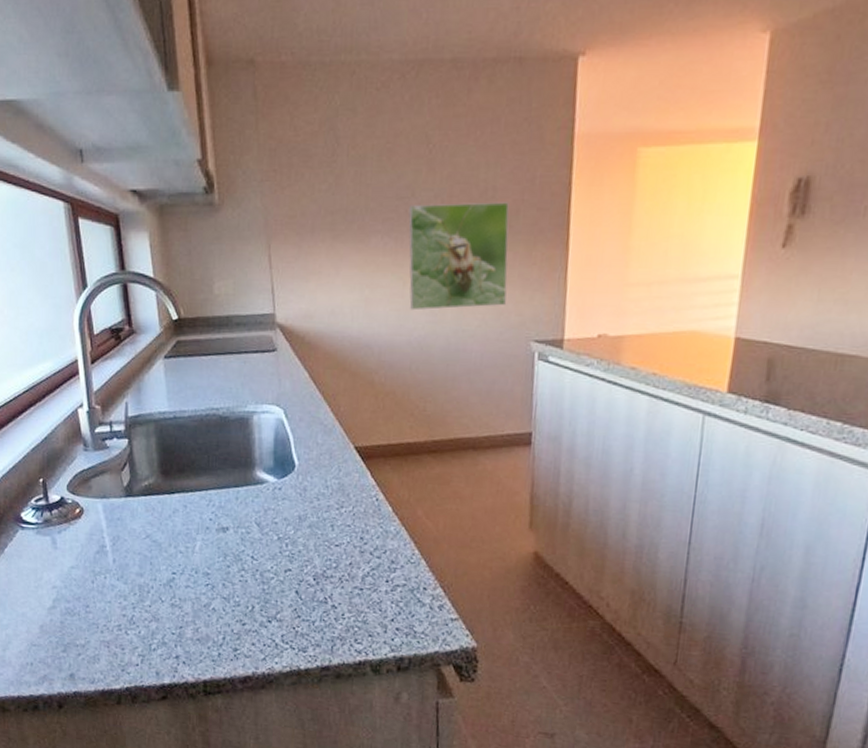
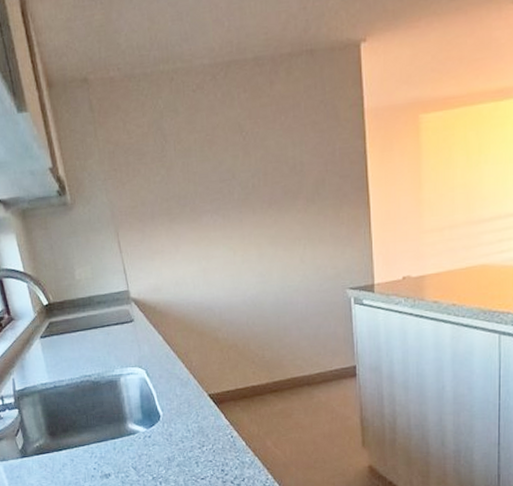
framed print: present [408,202,509,311] -> none [232,173,322,275]

